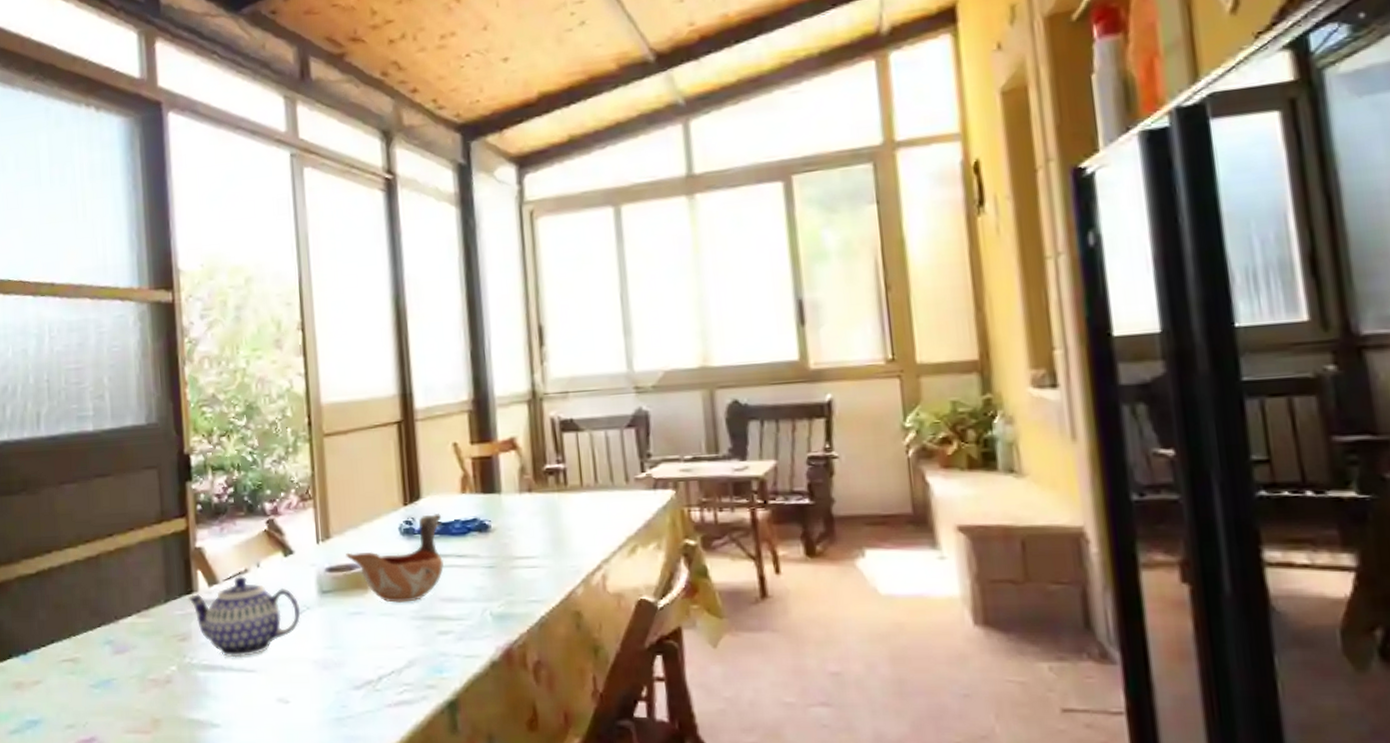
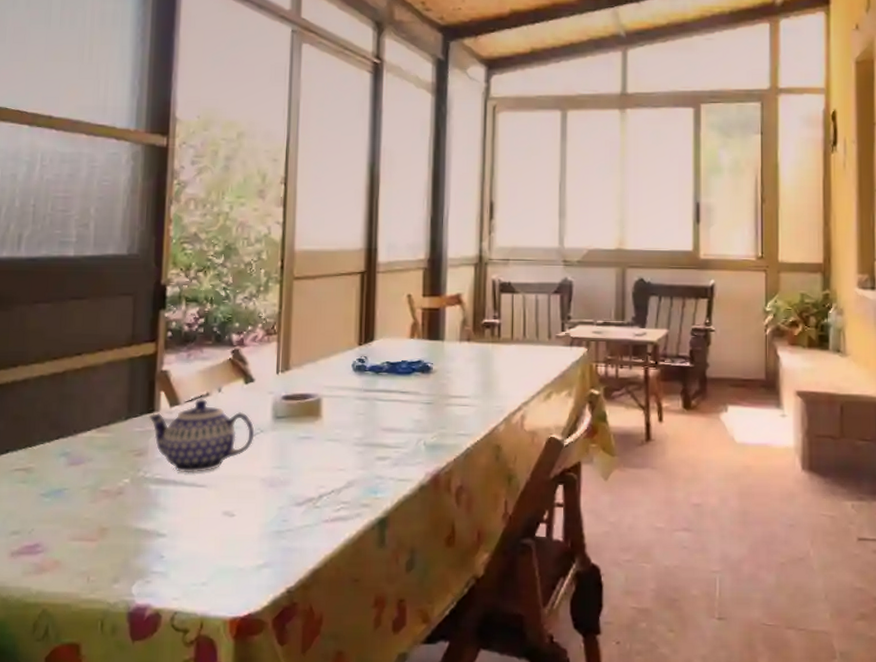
ceramic bowl: present [346,514,444,603] -> none [302,354,390,430]

